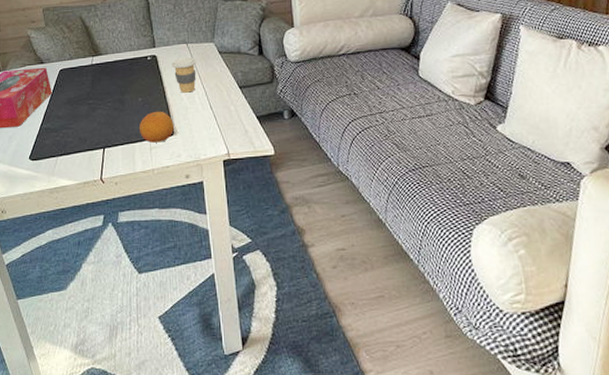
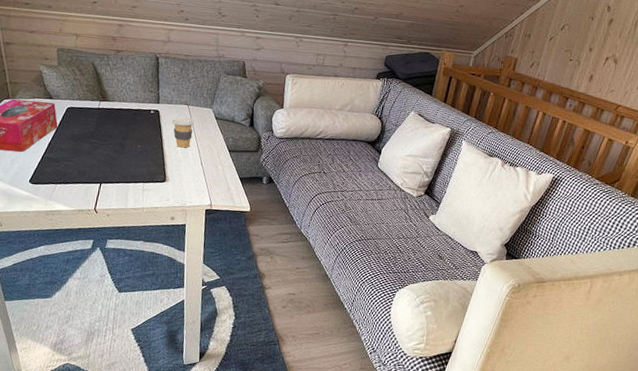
fruit: present [140,111,174,143] -> none [135,159,167,186]

